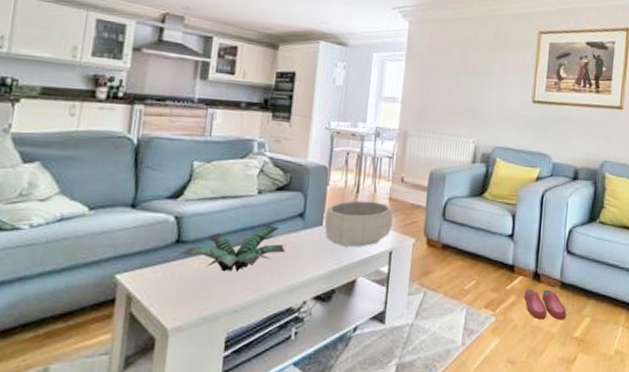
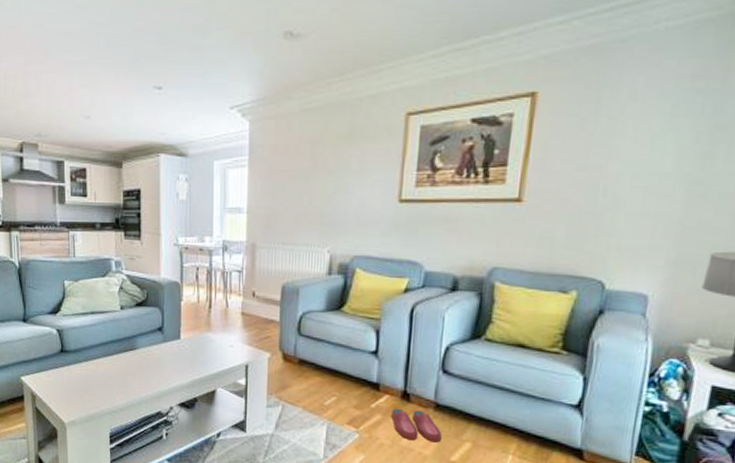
decorative plant: present [179,225,287,272] -> none [64,338,151,379]
decorative bowl: present [324,200,394,247] -> none [181,315,248,360]

